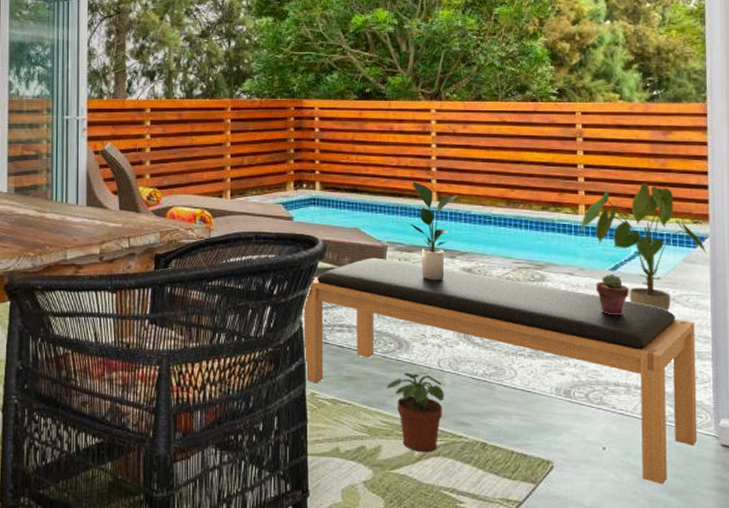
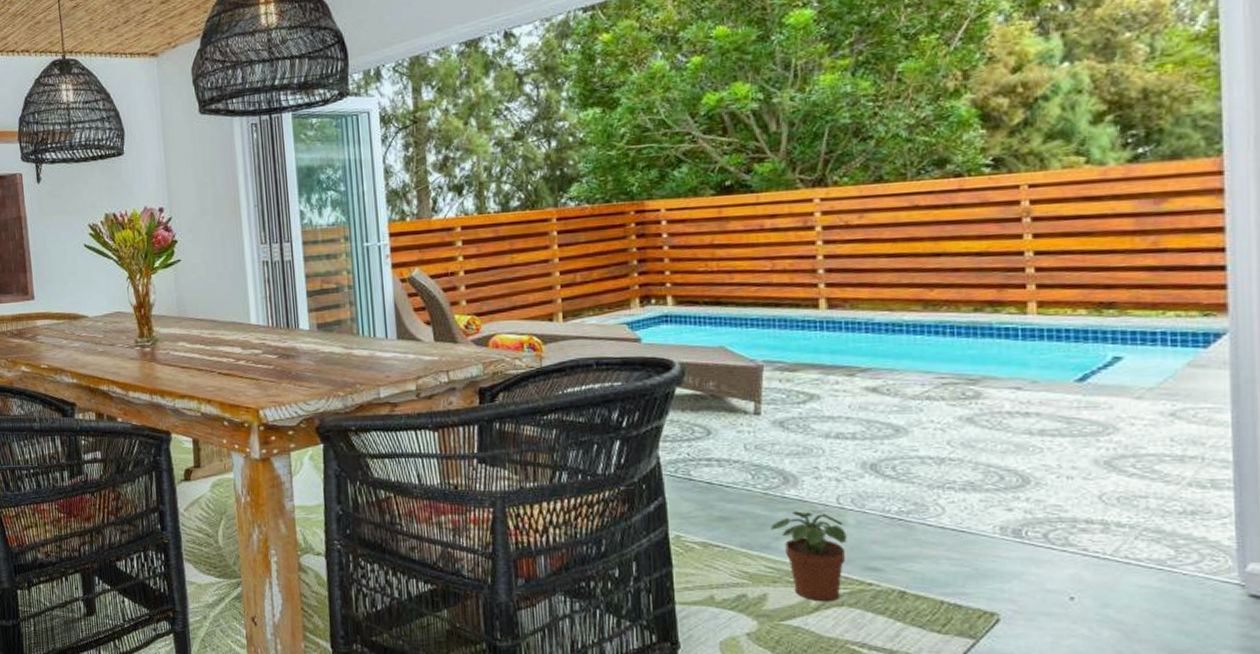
bench: present [303,257,698,485] -> none [660,380,1212,643]
potted plant: present [410,182,459,280] -> none [791,287,856,404]
house plant: present [581,183,707,312] -> none [1031,269,1225,431]
potted succulent: present [595,274,629,316] -> none [1055,386,1105,438]

